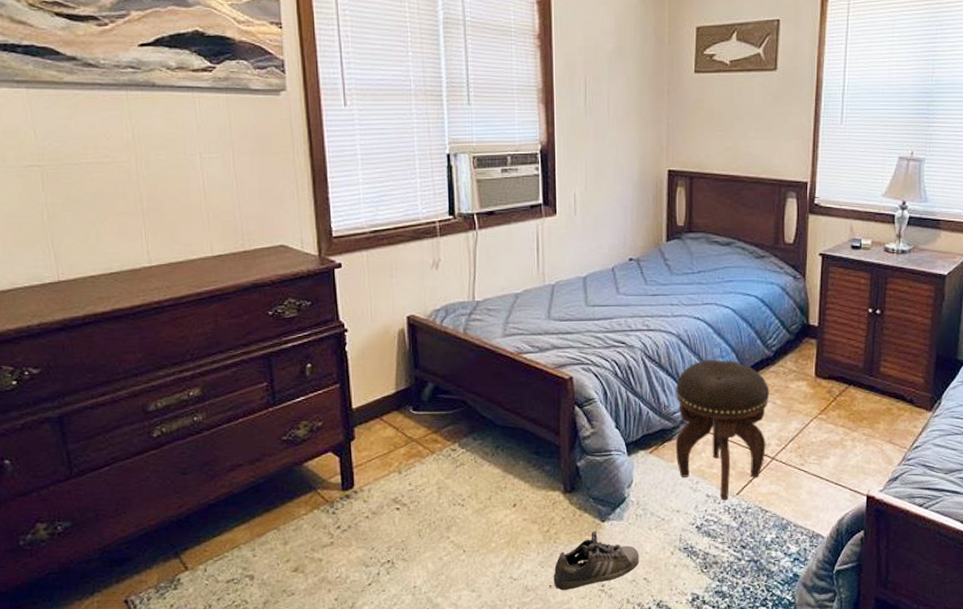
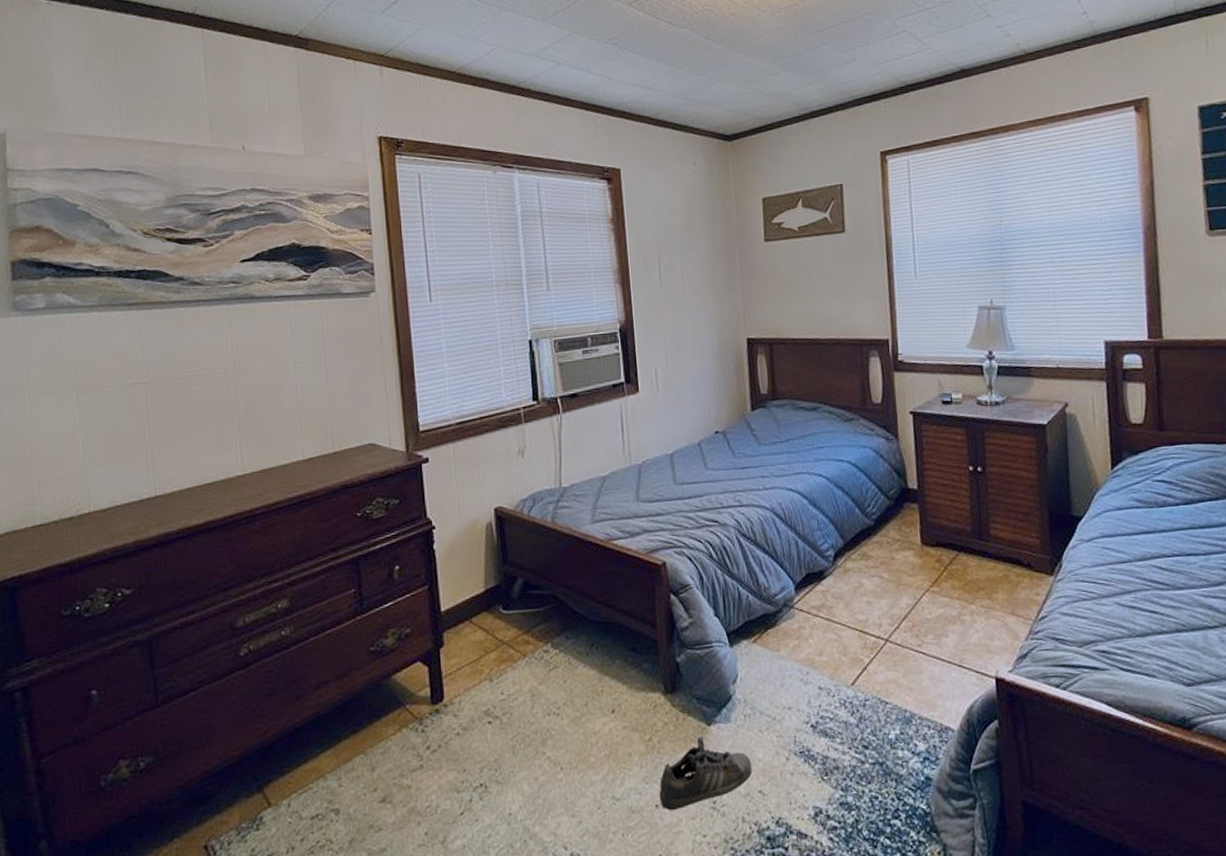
footstool: present [675,360,770,500] -> none [774,533,878,692]

